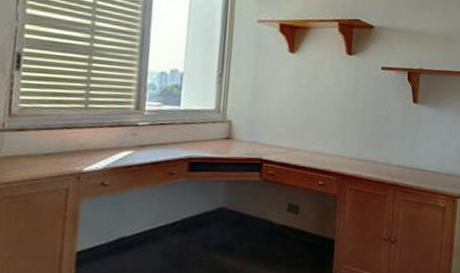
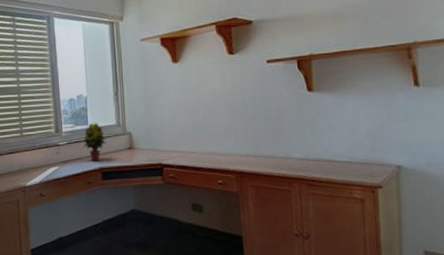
potted plant: none [170,103,201,149] -> present [83,122,107,161]

